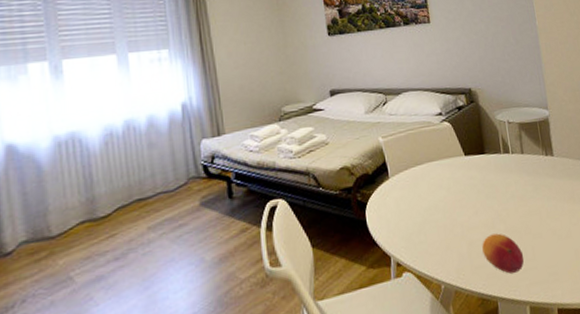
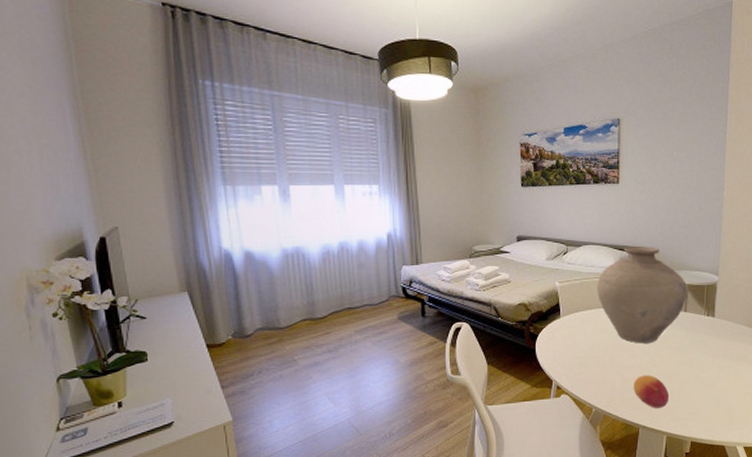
vase: none [423,86,521,197] -> present [596,247,688,344]

